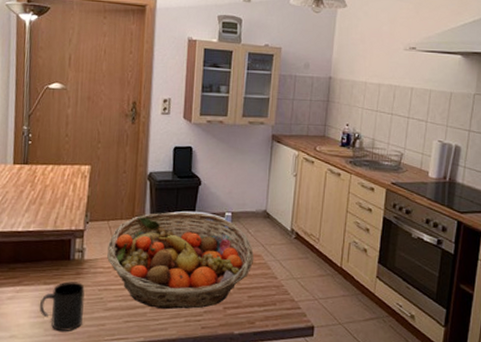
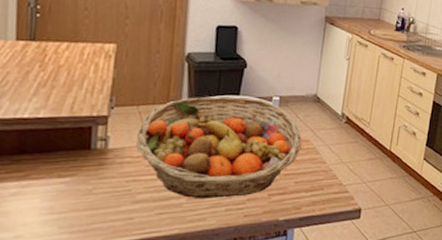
mug: present [39,281,85,331] -> none [51,173,110,228]

